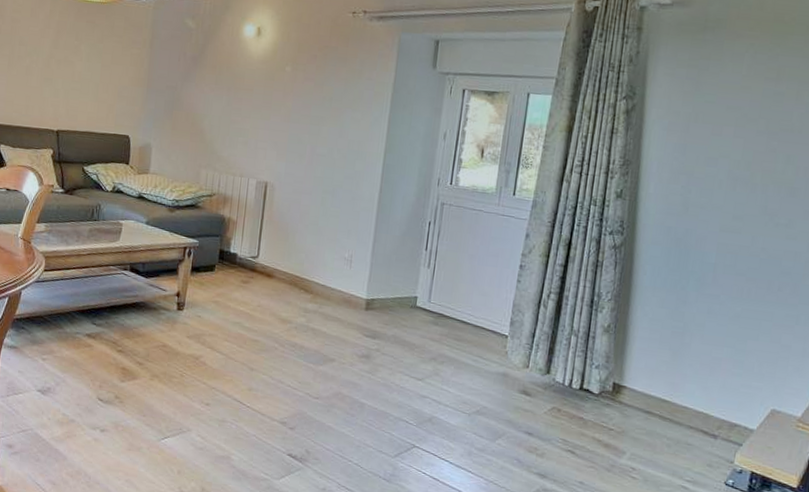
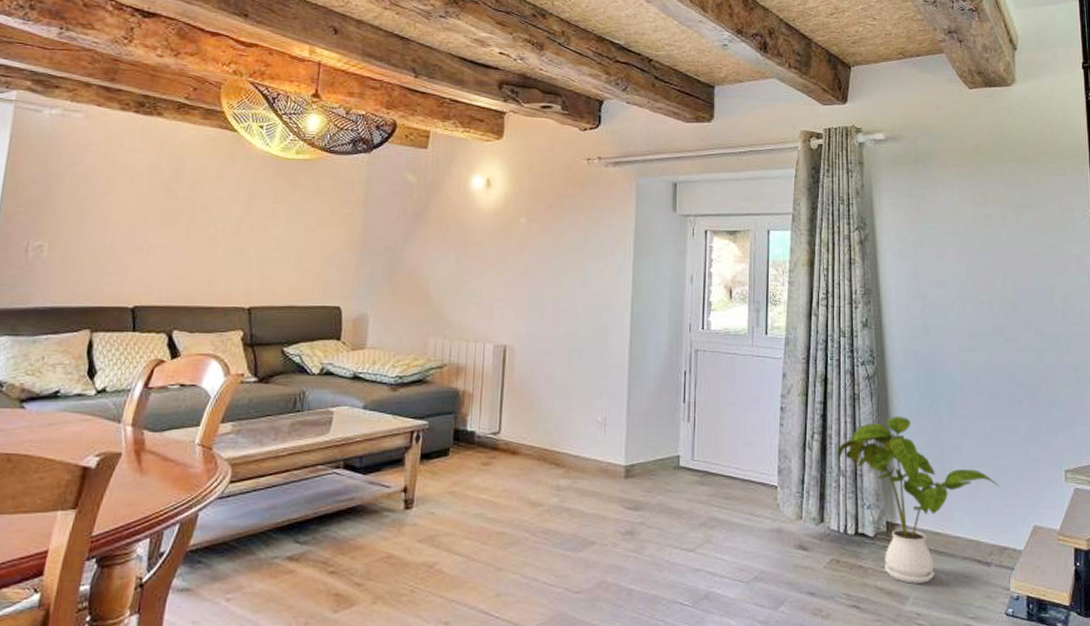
house plant: none [572,286,741,443] -> present [837,415,999,584]

